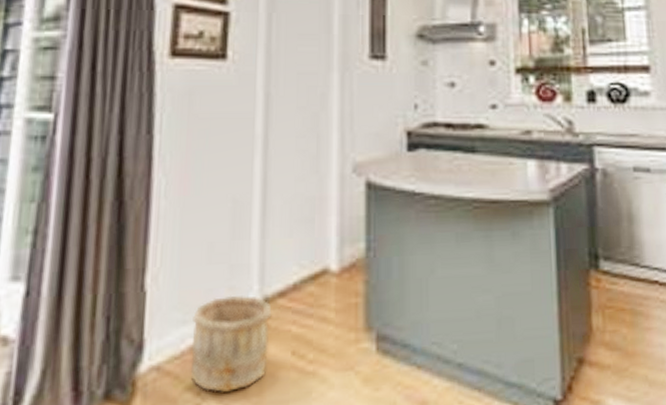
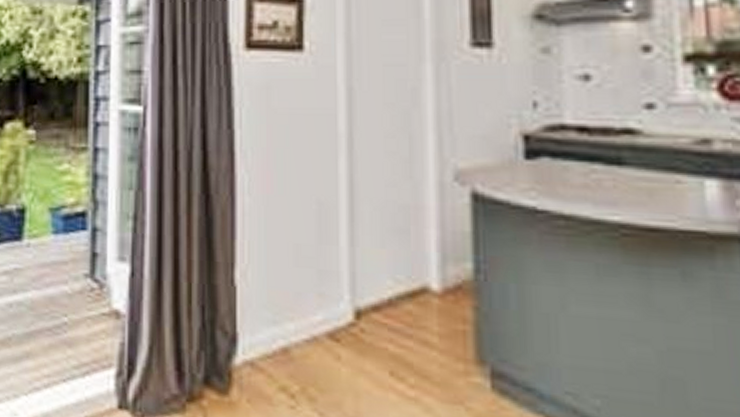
wooden bucket: present [191,295,272,392] -> none [283,301,366,401]

